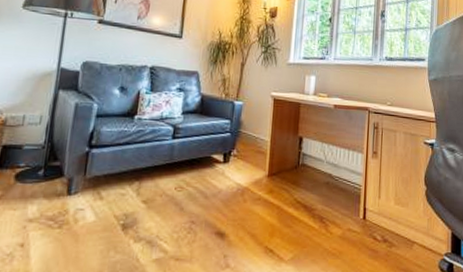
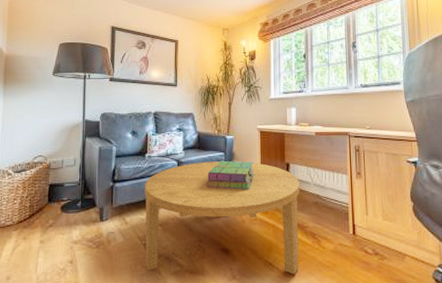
coffee table: none [120,129,312,263] -> present [145,161,300,275]
stack of books: none [205,129,263,165] -> present [206,160,254,190]

